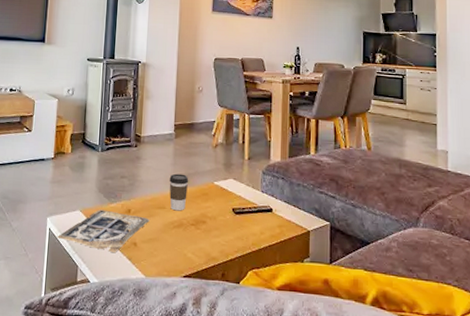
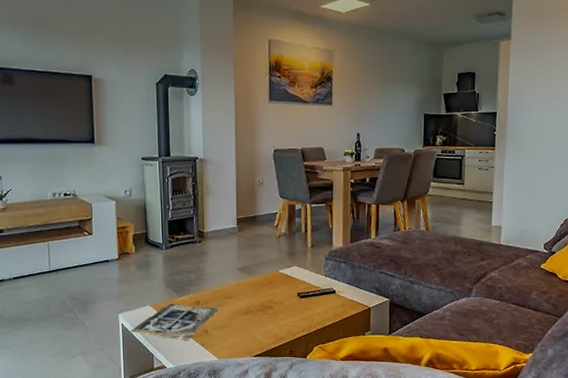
coffee cup: present [169,173,189,211] -> none [235,265,254,299]

